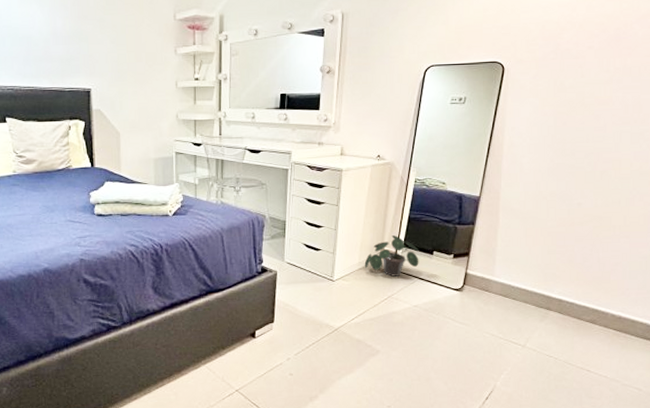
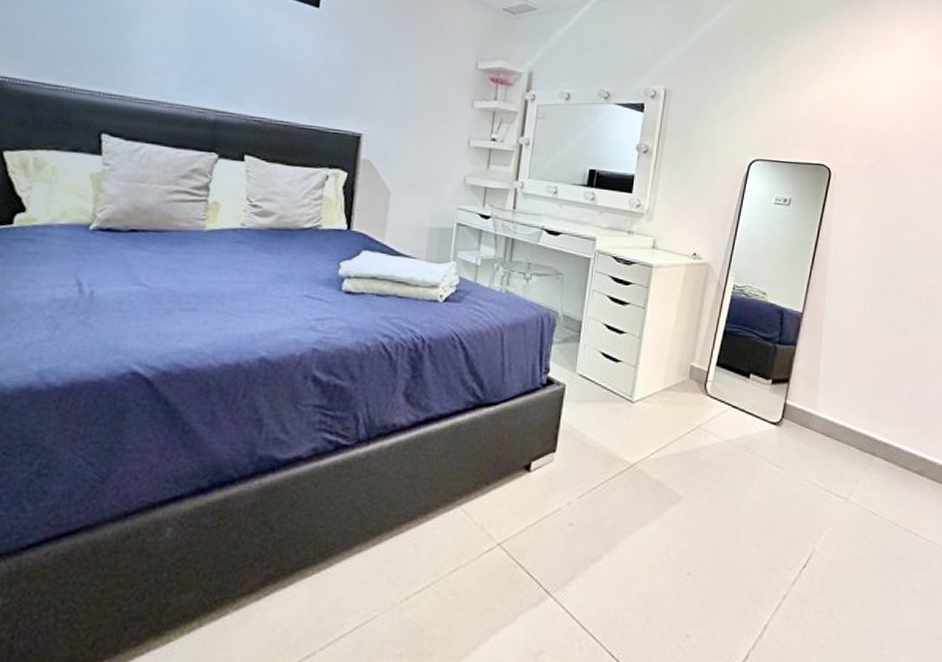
potted plant: present [364,235,419,277] -> none [670,351,734,402]

